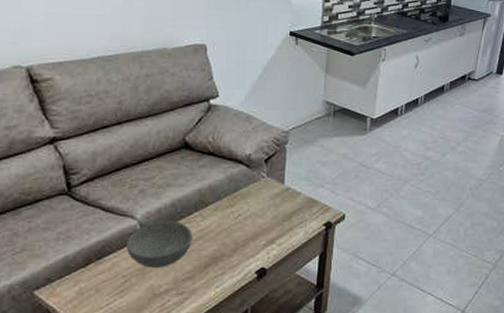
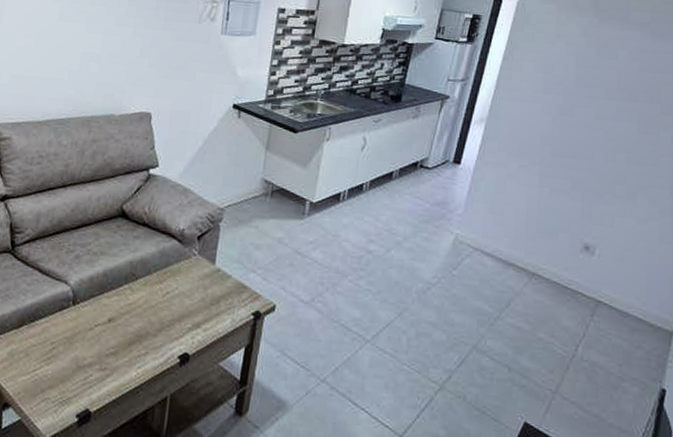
bowl: present [126,220,193,269] -> none [57,289,121,339]

